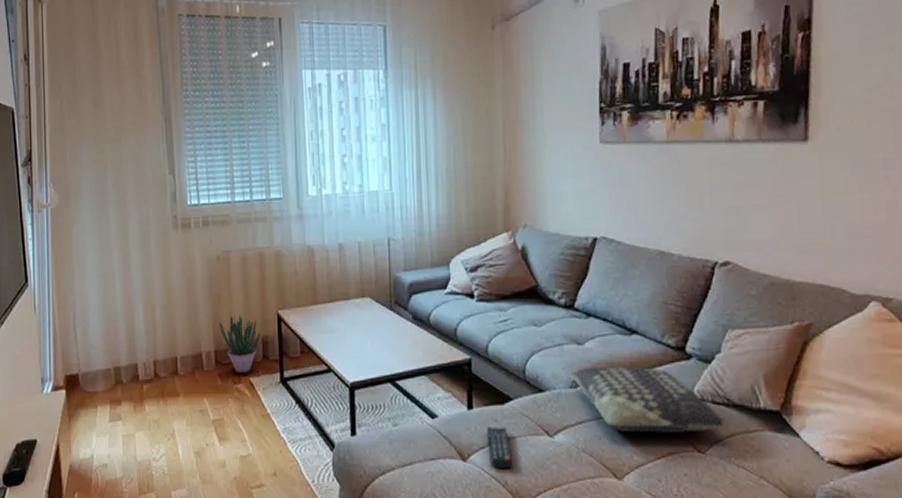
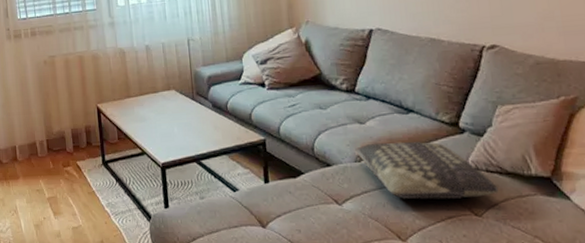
potted plant: present [219,313,261,373] -> none [48,108,84,158]
remote control: present [487,427,512,469] -> none [282,197,306,234]

